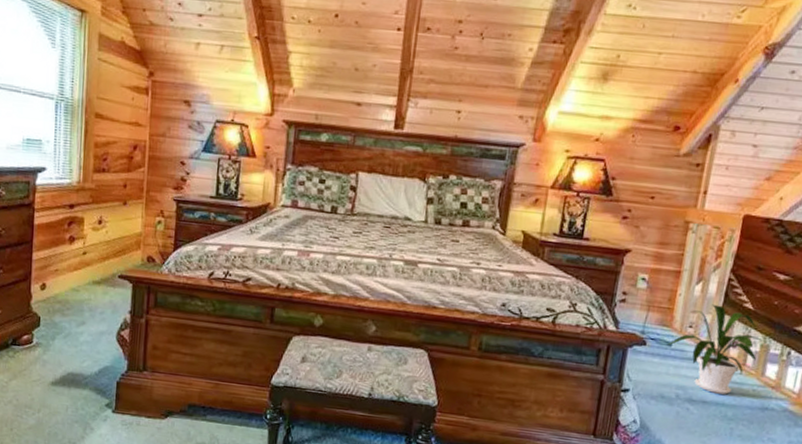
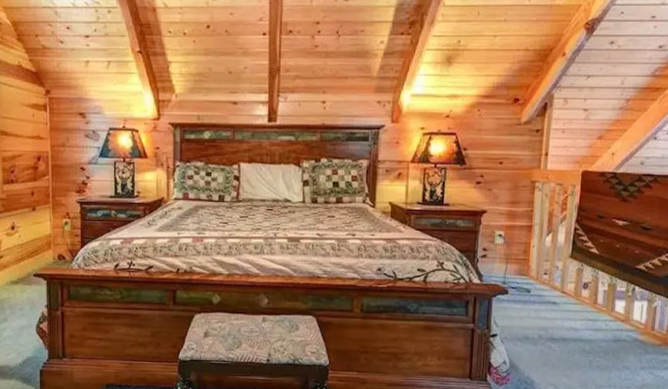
house plant: present [666,304,766,394] -> none [526,252,613,331]

